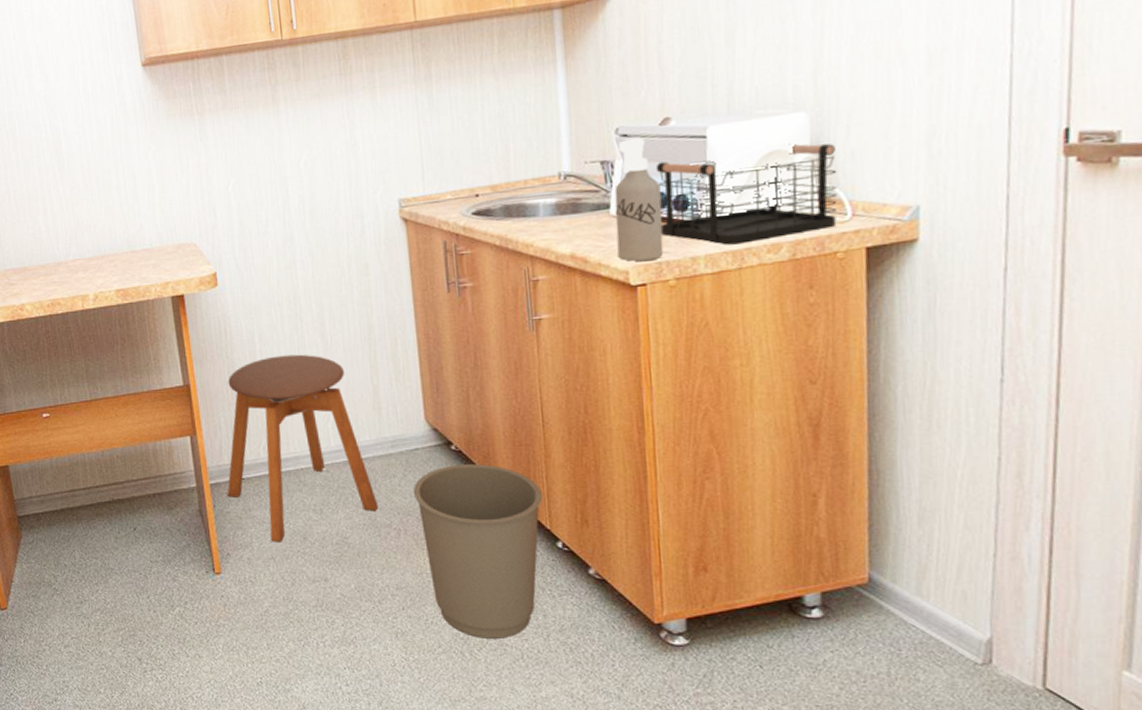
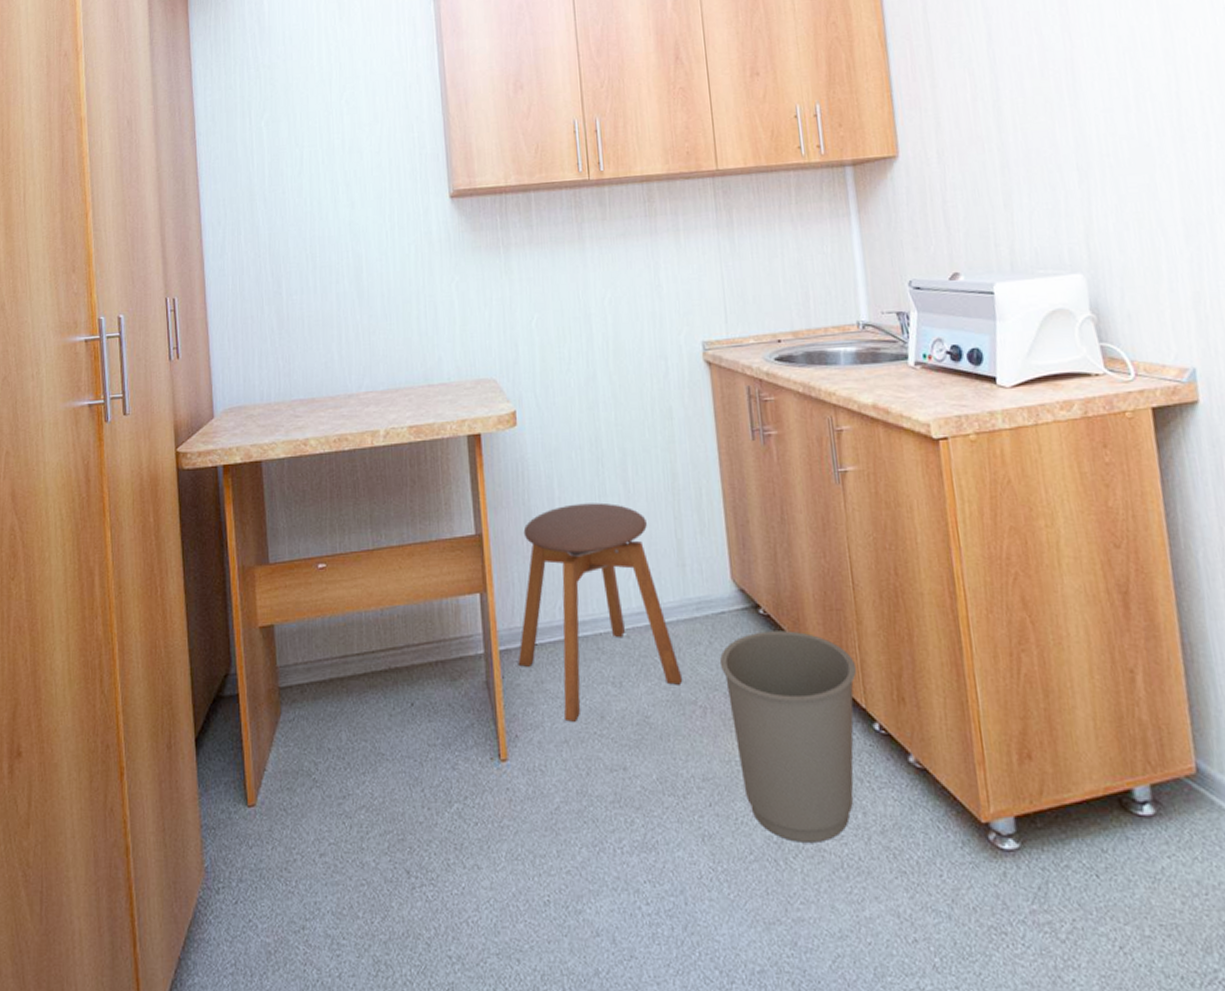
spray bottle: present [614,136,664,262] -> none [911,290,962,415]
dish rack: present [655,144,838,245] -> none [948,304,1122,400]

